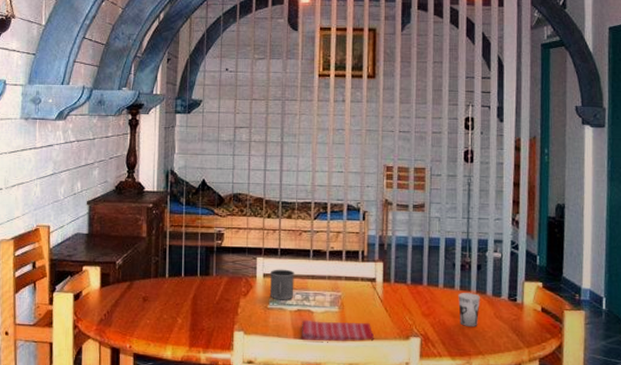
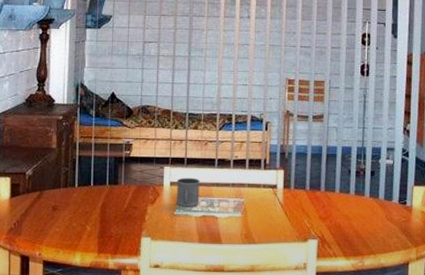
dish towel: present [301,319,375,343] -> none [205,224,275,247]
cup: present [458,293,480,327] -> none [353,197,373,229]

